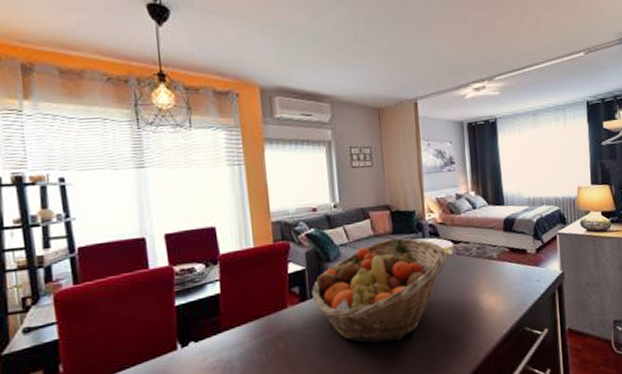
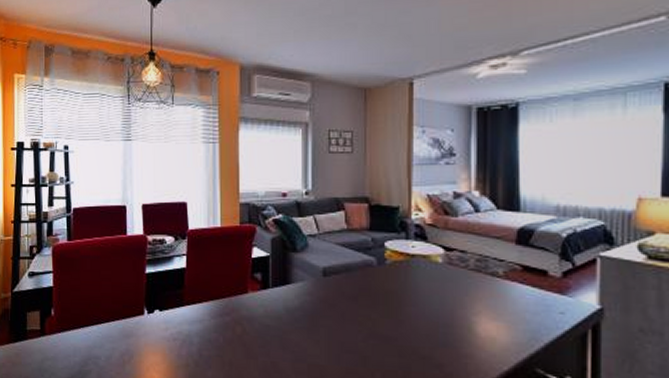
fruit basket: present [312,237,447,343] -> none [274,235,434,352]

